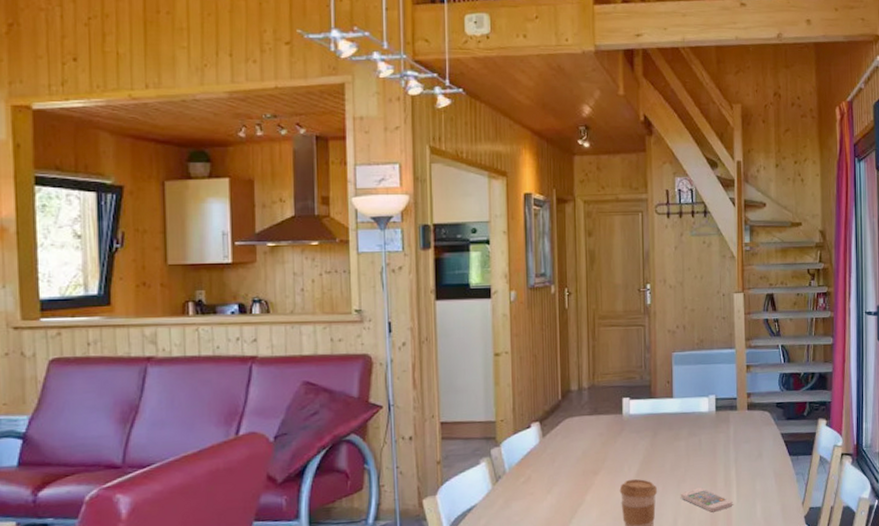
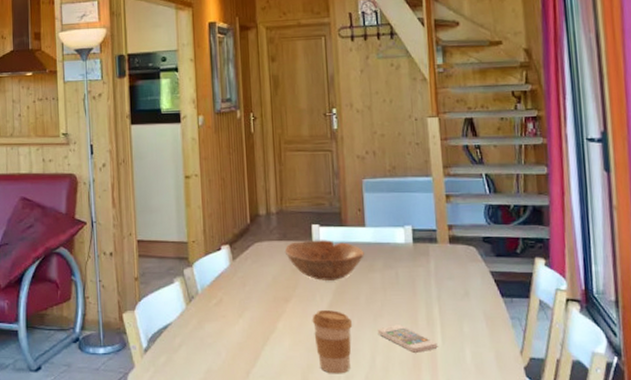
bowl: none [595,412,671,452] -> present [284,240,364,280]

